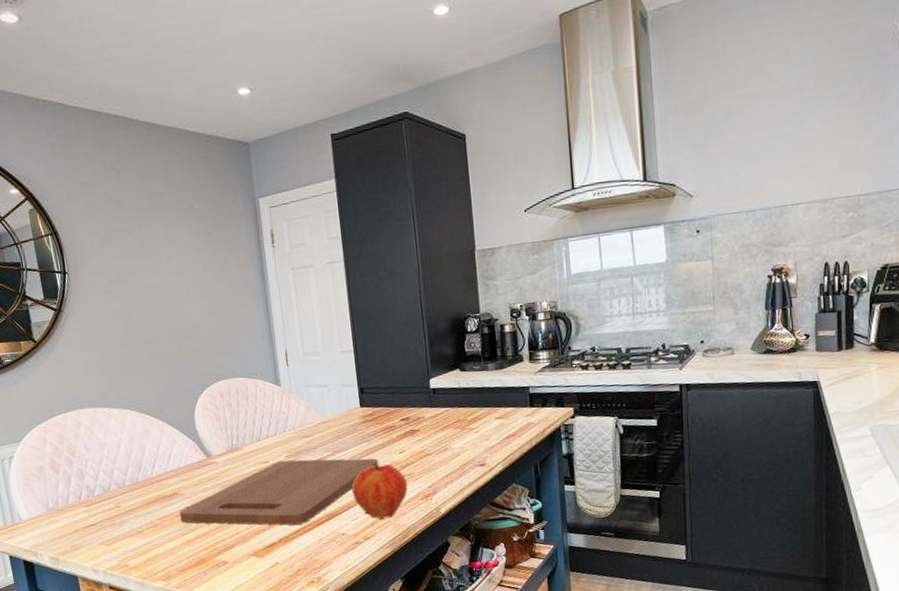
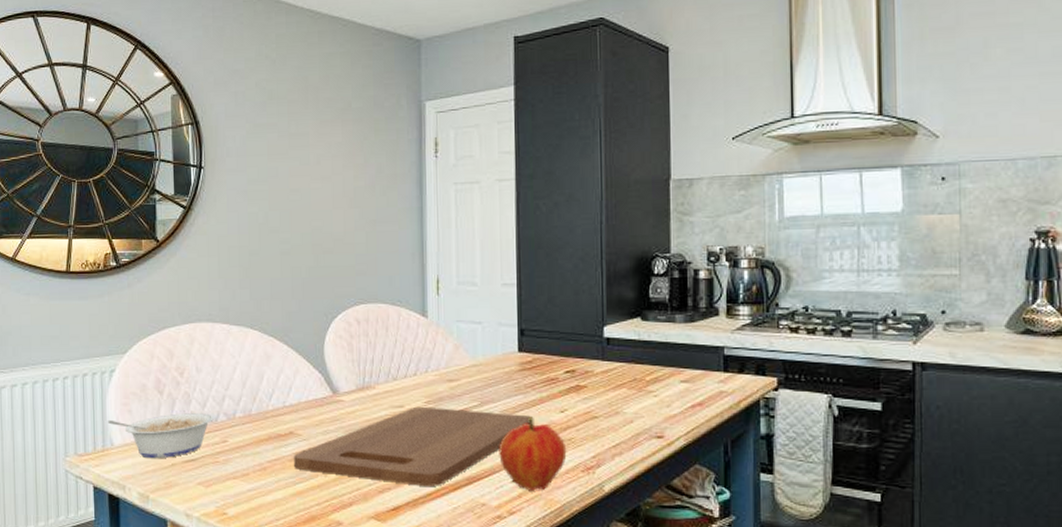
legume: none [14,485,107,528] -> present [108,413,214,459]

